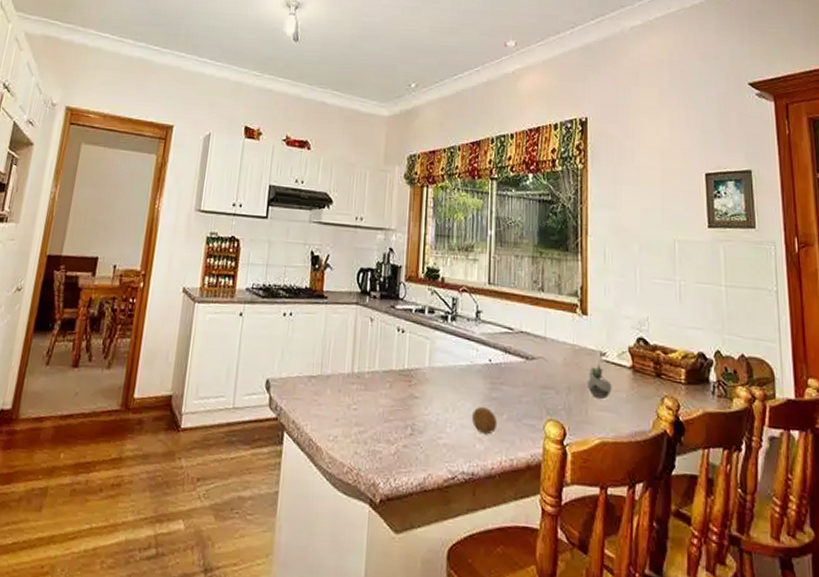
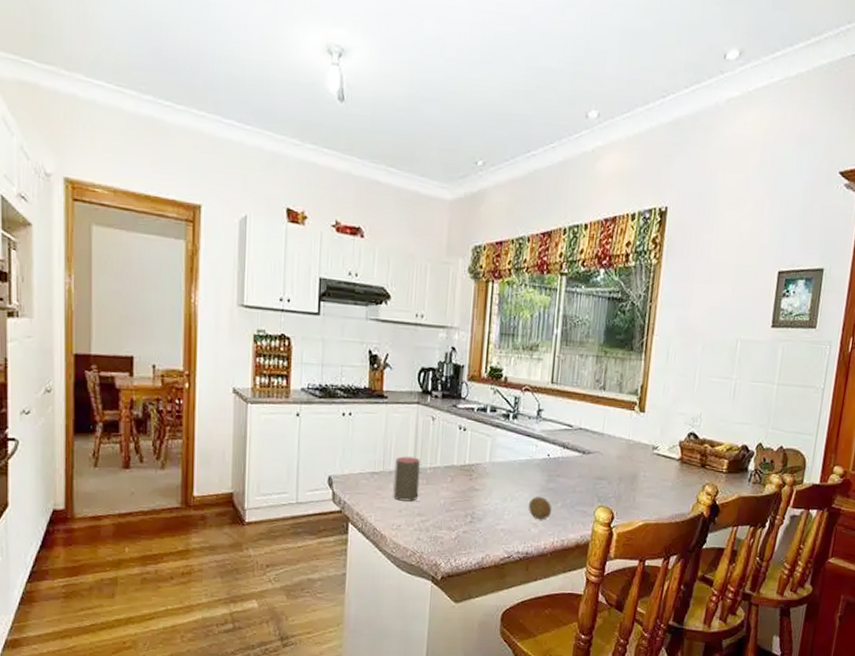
cup: none [330,359,359,409] -> present [393,456,421,502]
succulent plant: present [565,358,612,400] -> none [619,452,660,488]

